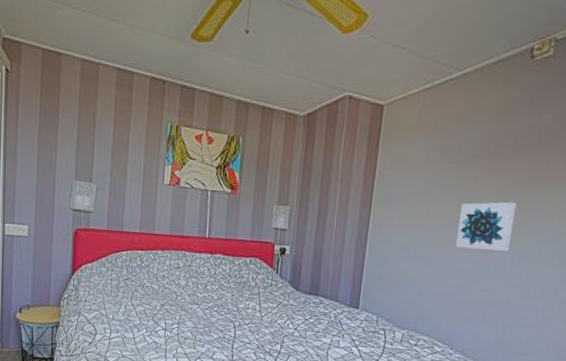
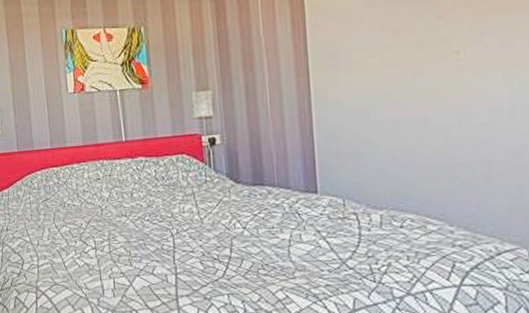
wall art: present [455,201,517,252] -> none [425,31,505,100]

